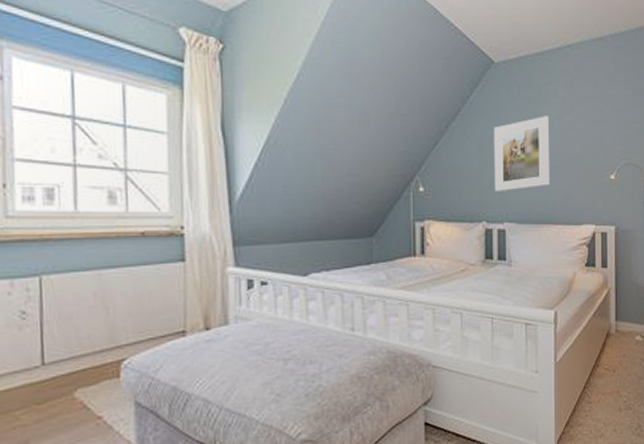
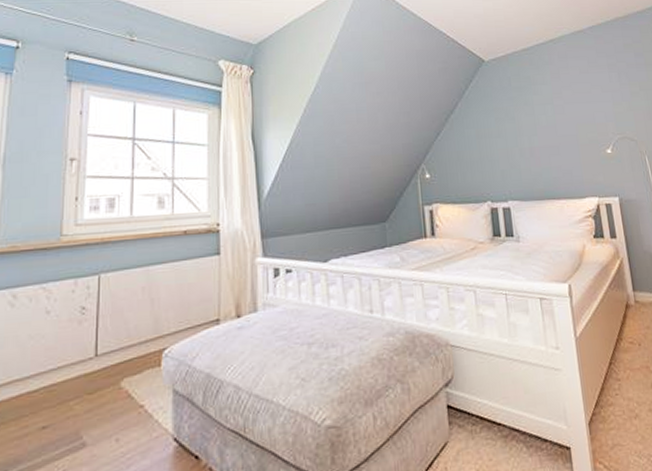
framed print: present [493,116,550,192] -> none [489,102,548,174]

